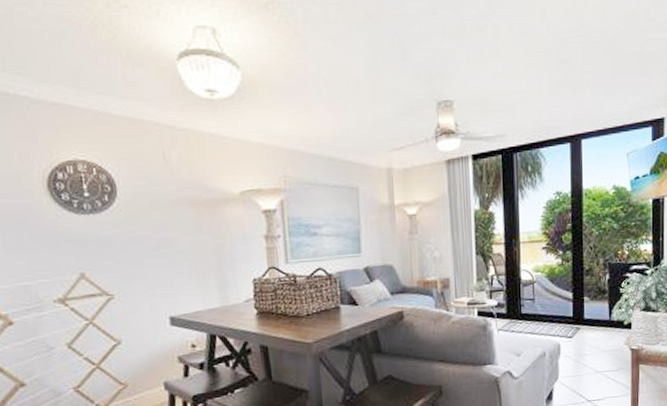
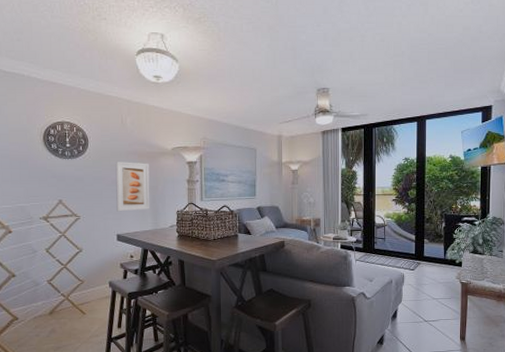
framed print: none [159,214,215,286] -> present [115,162,150,212]

